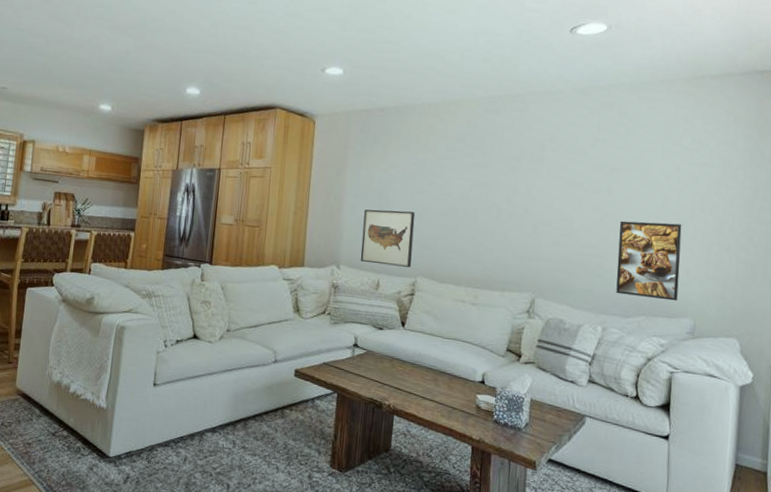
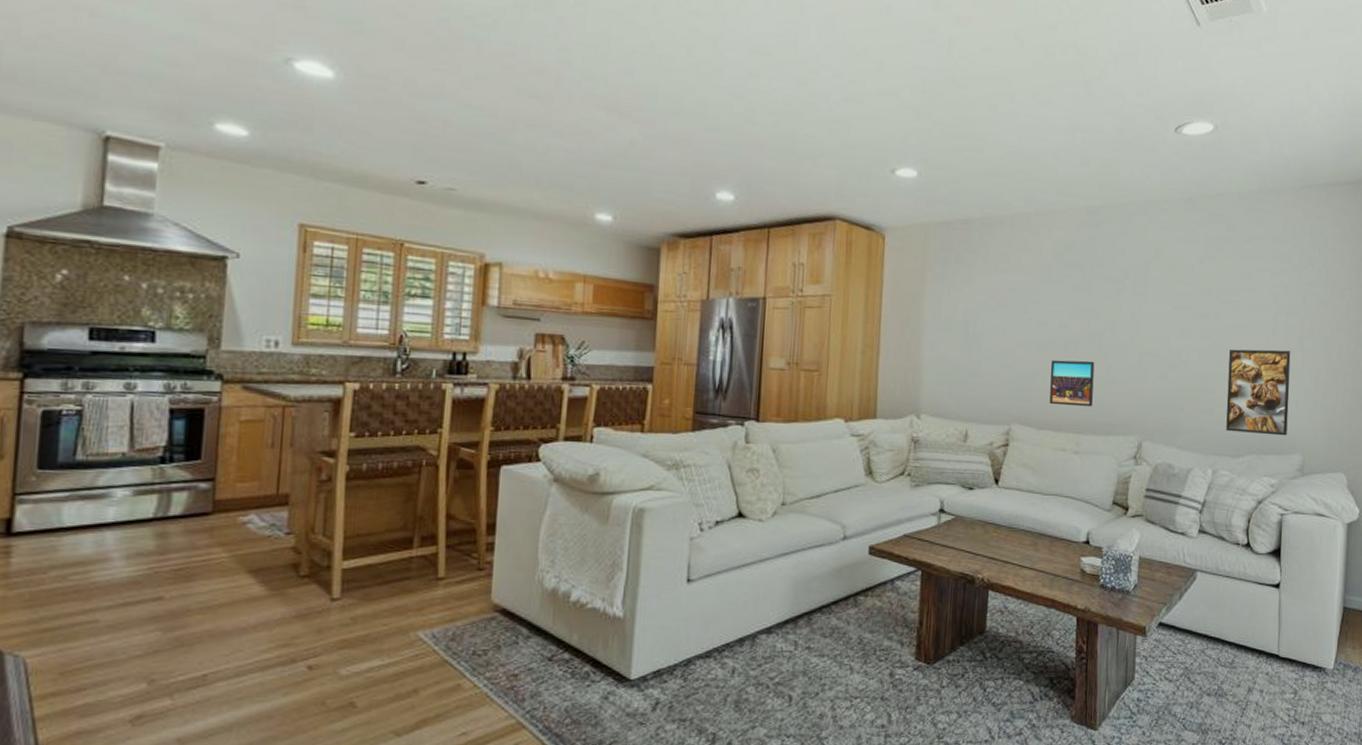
wall art: present [360,209,416,267] -> none [944,344,1008,413]
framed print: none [451,224,493,266] -> present [1049,359,1095,407]

